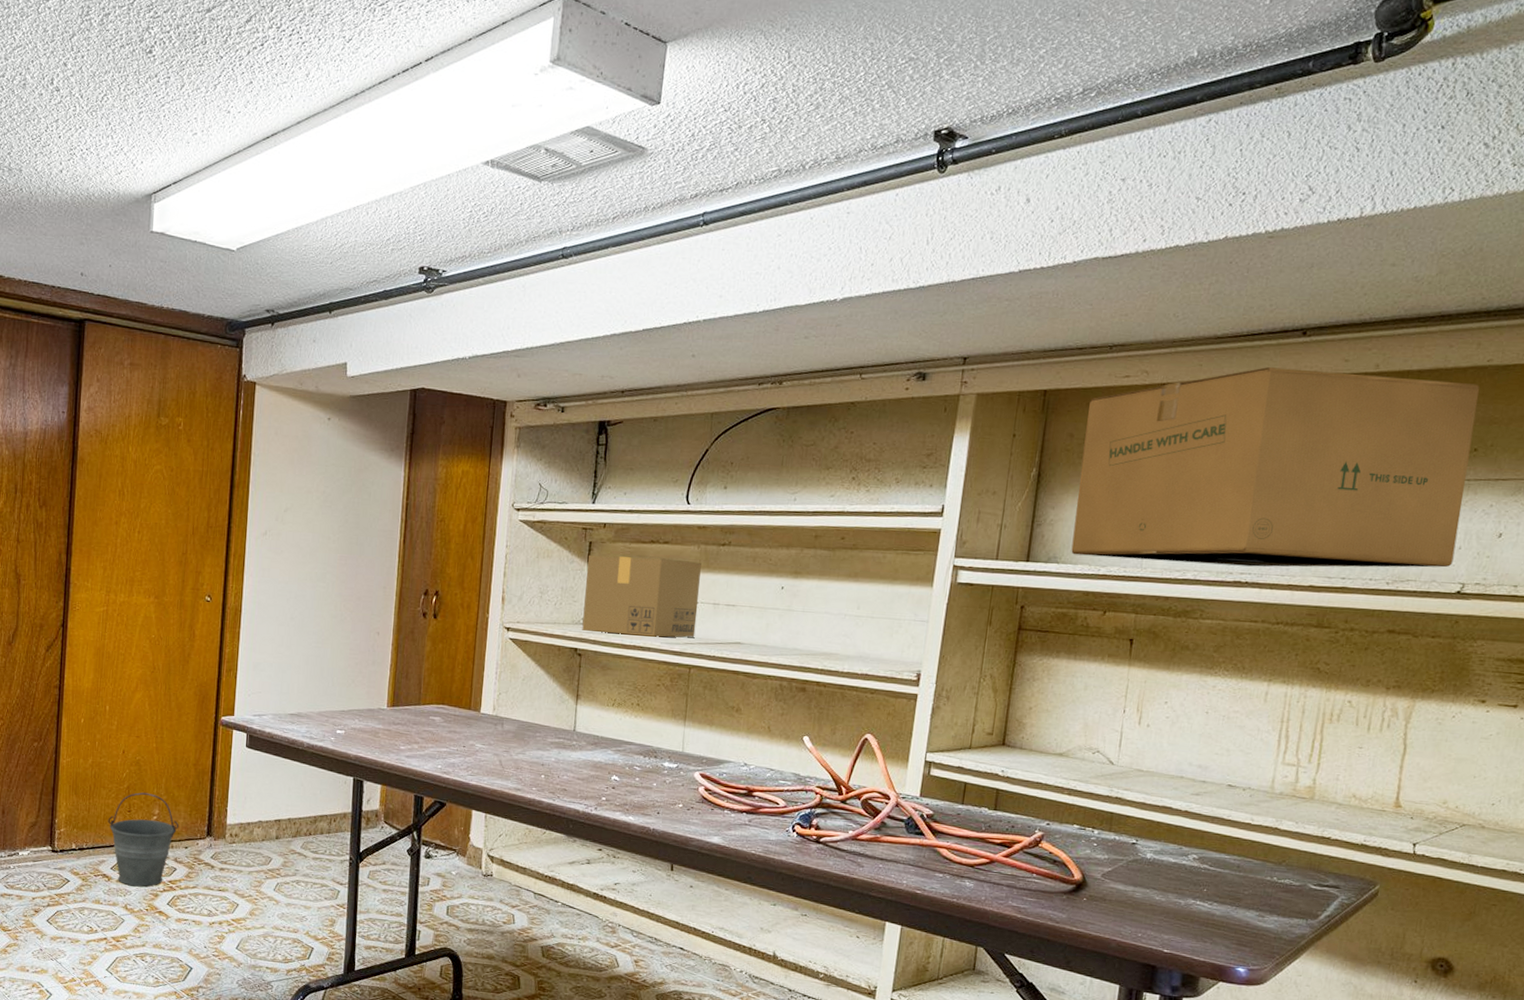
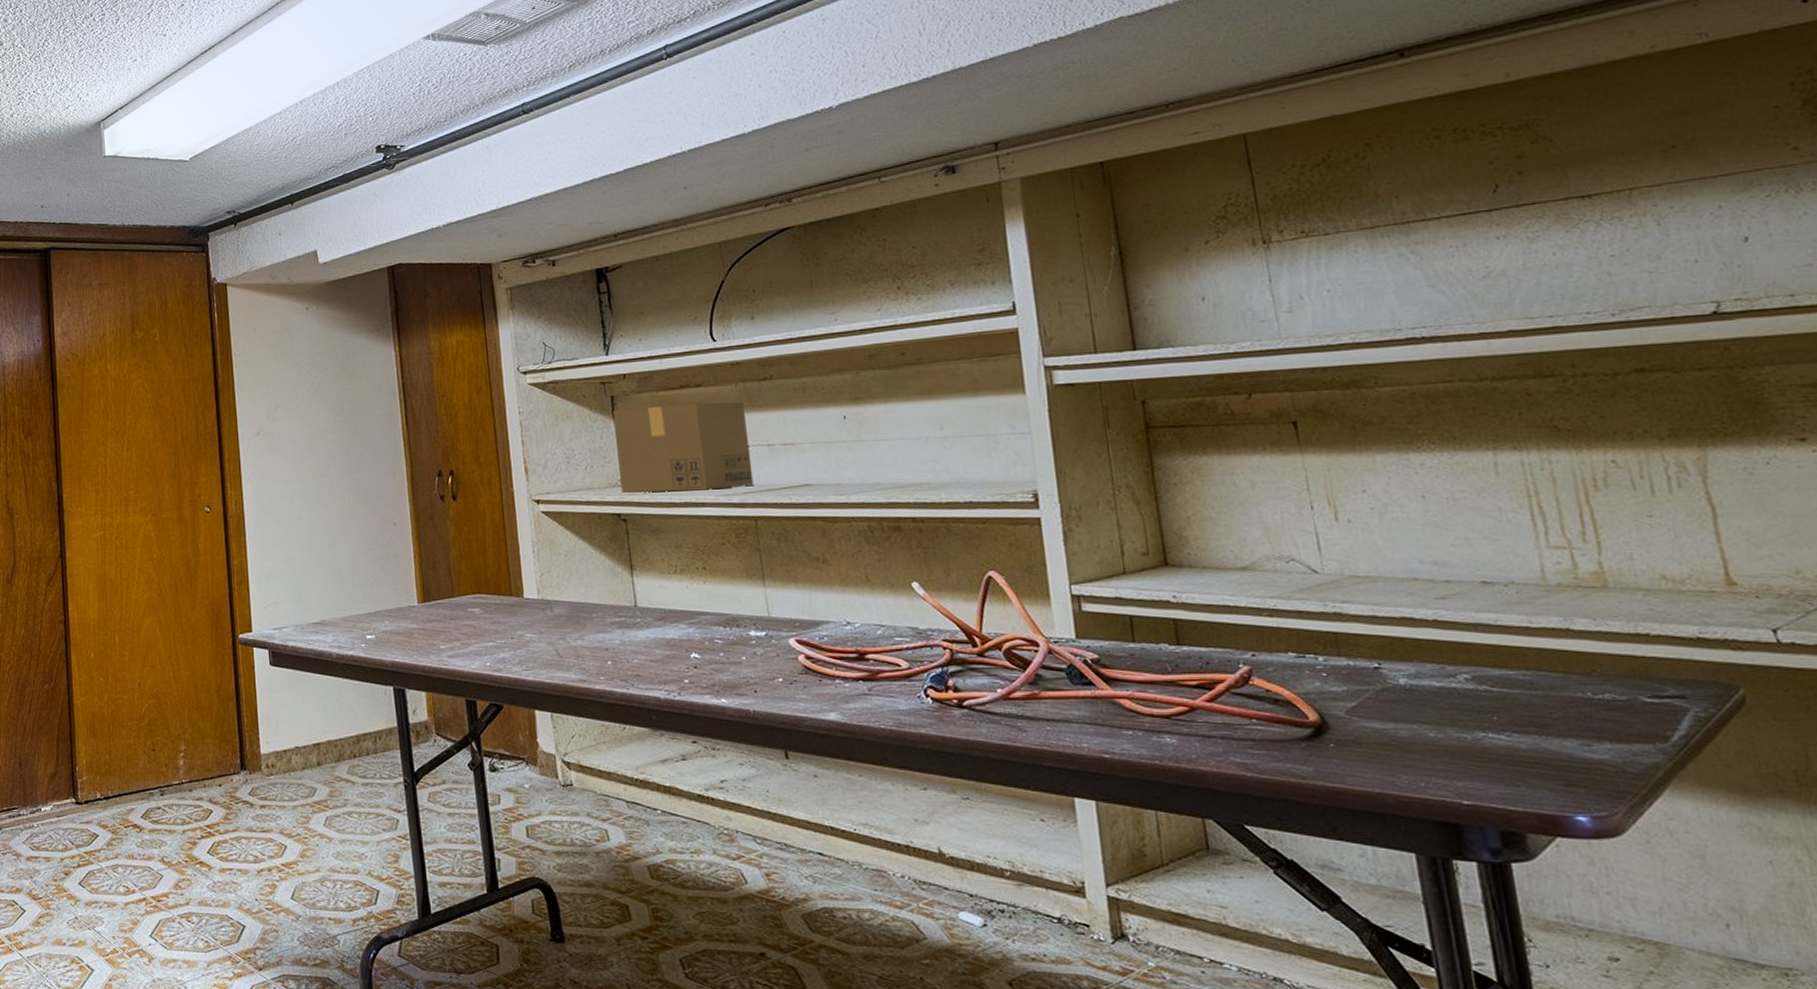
bucket: present [108,792,179,887] -> none [131,727,209,836]
box: present [1071,367,1480,568] -> none [1159,75,1693,335]

